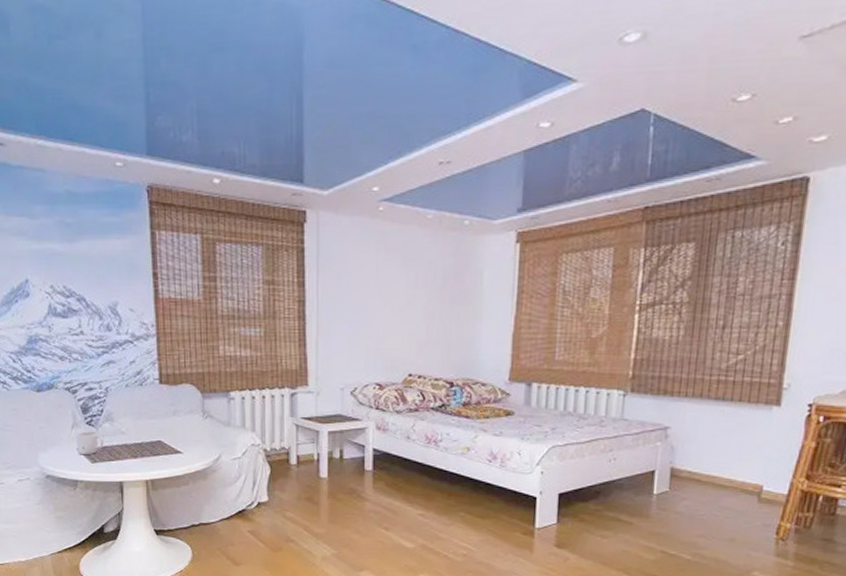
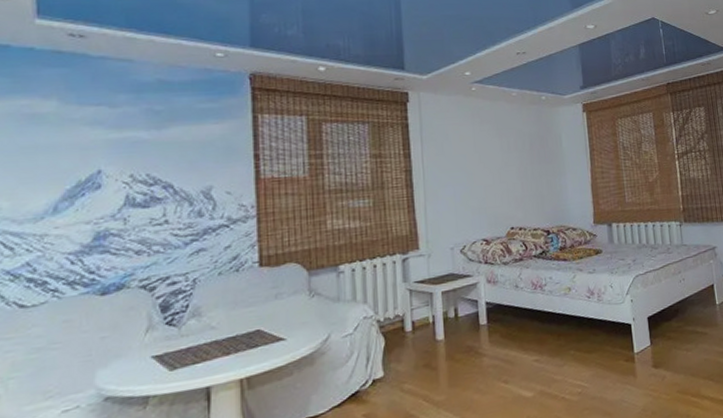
mug: present [75,431,104,455] -> none [150,331,188,363]

